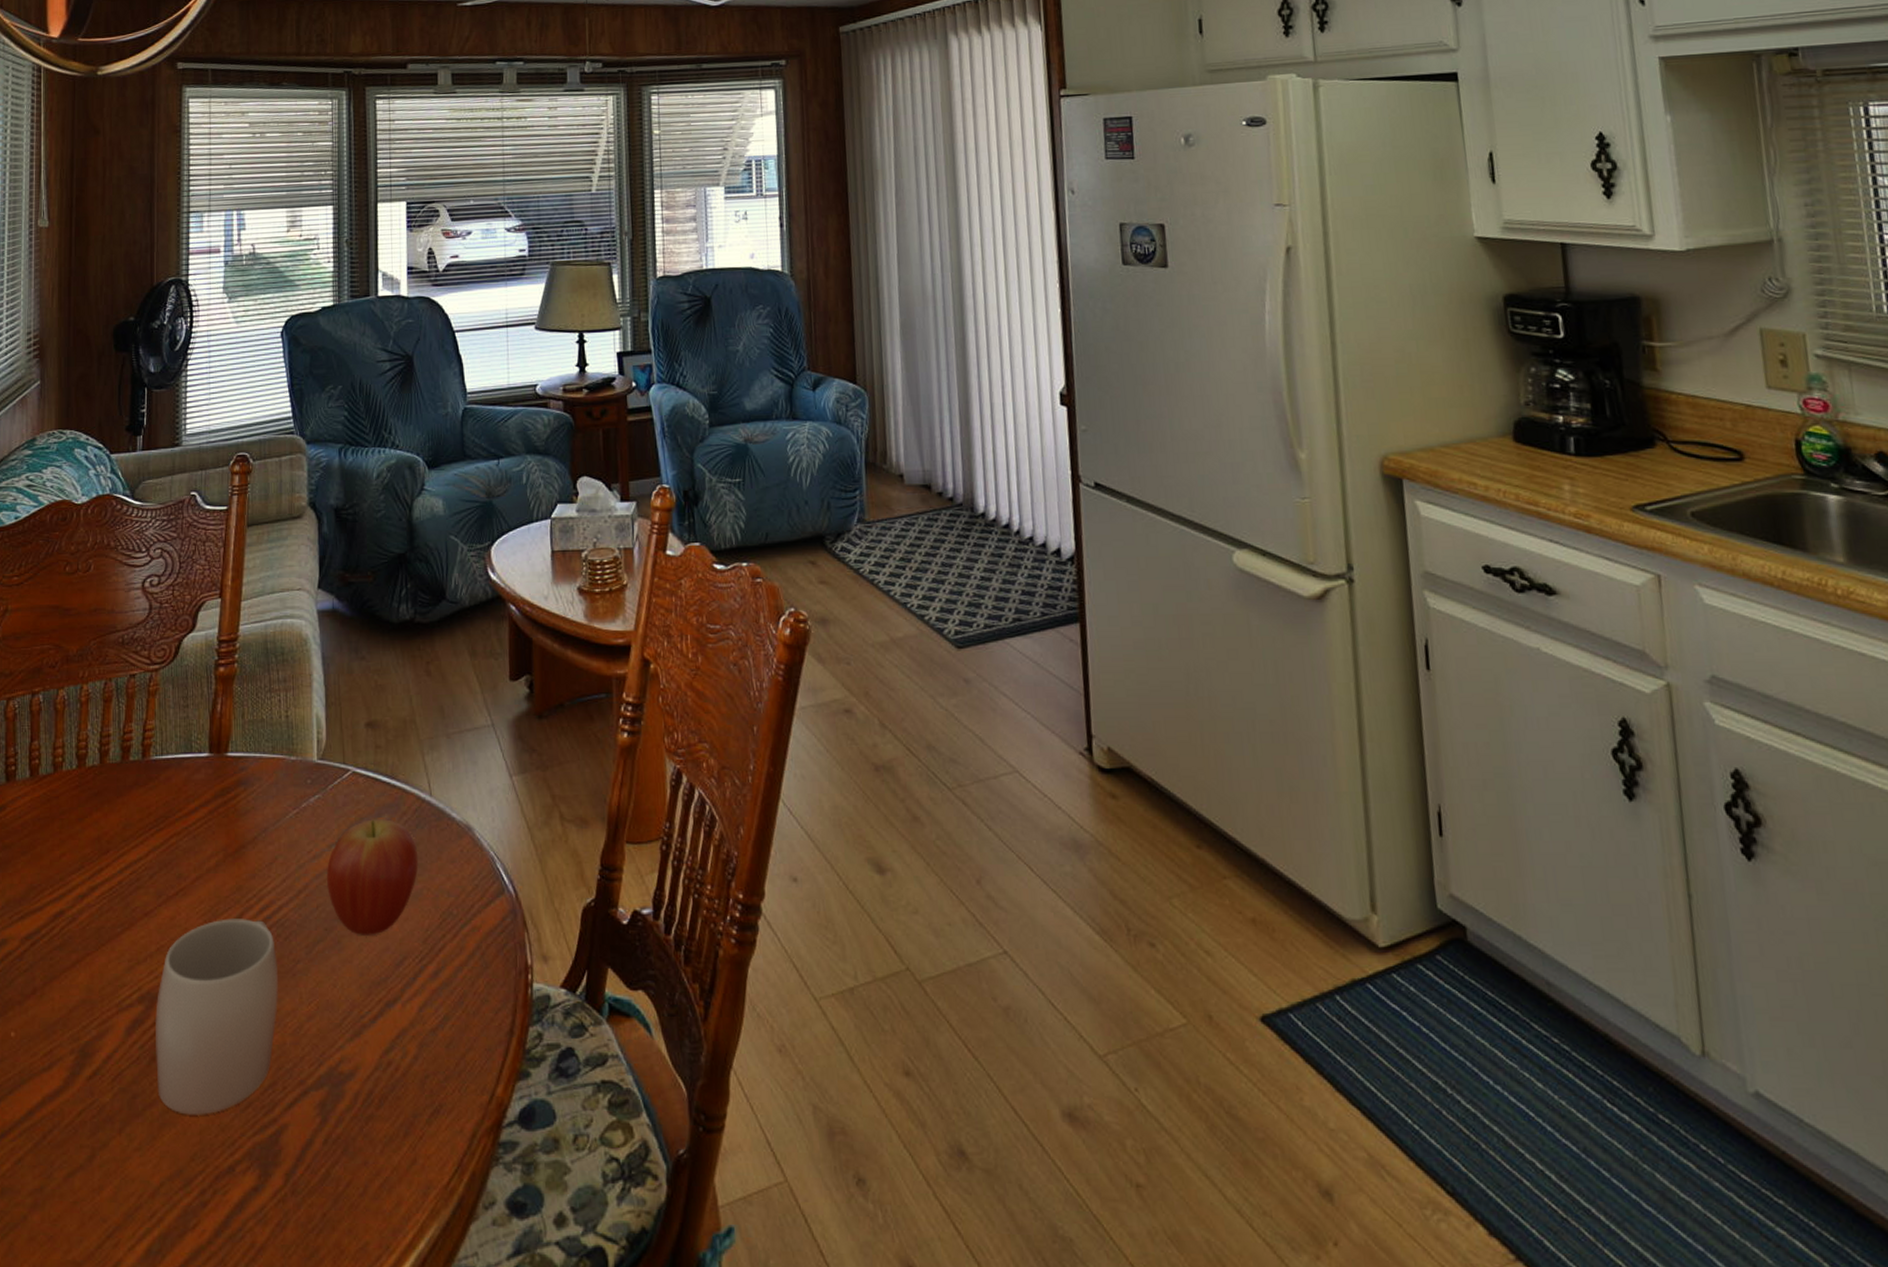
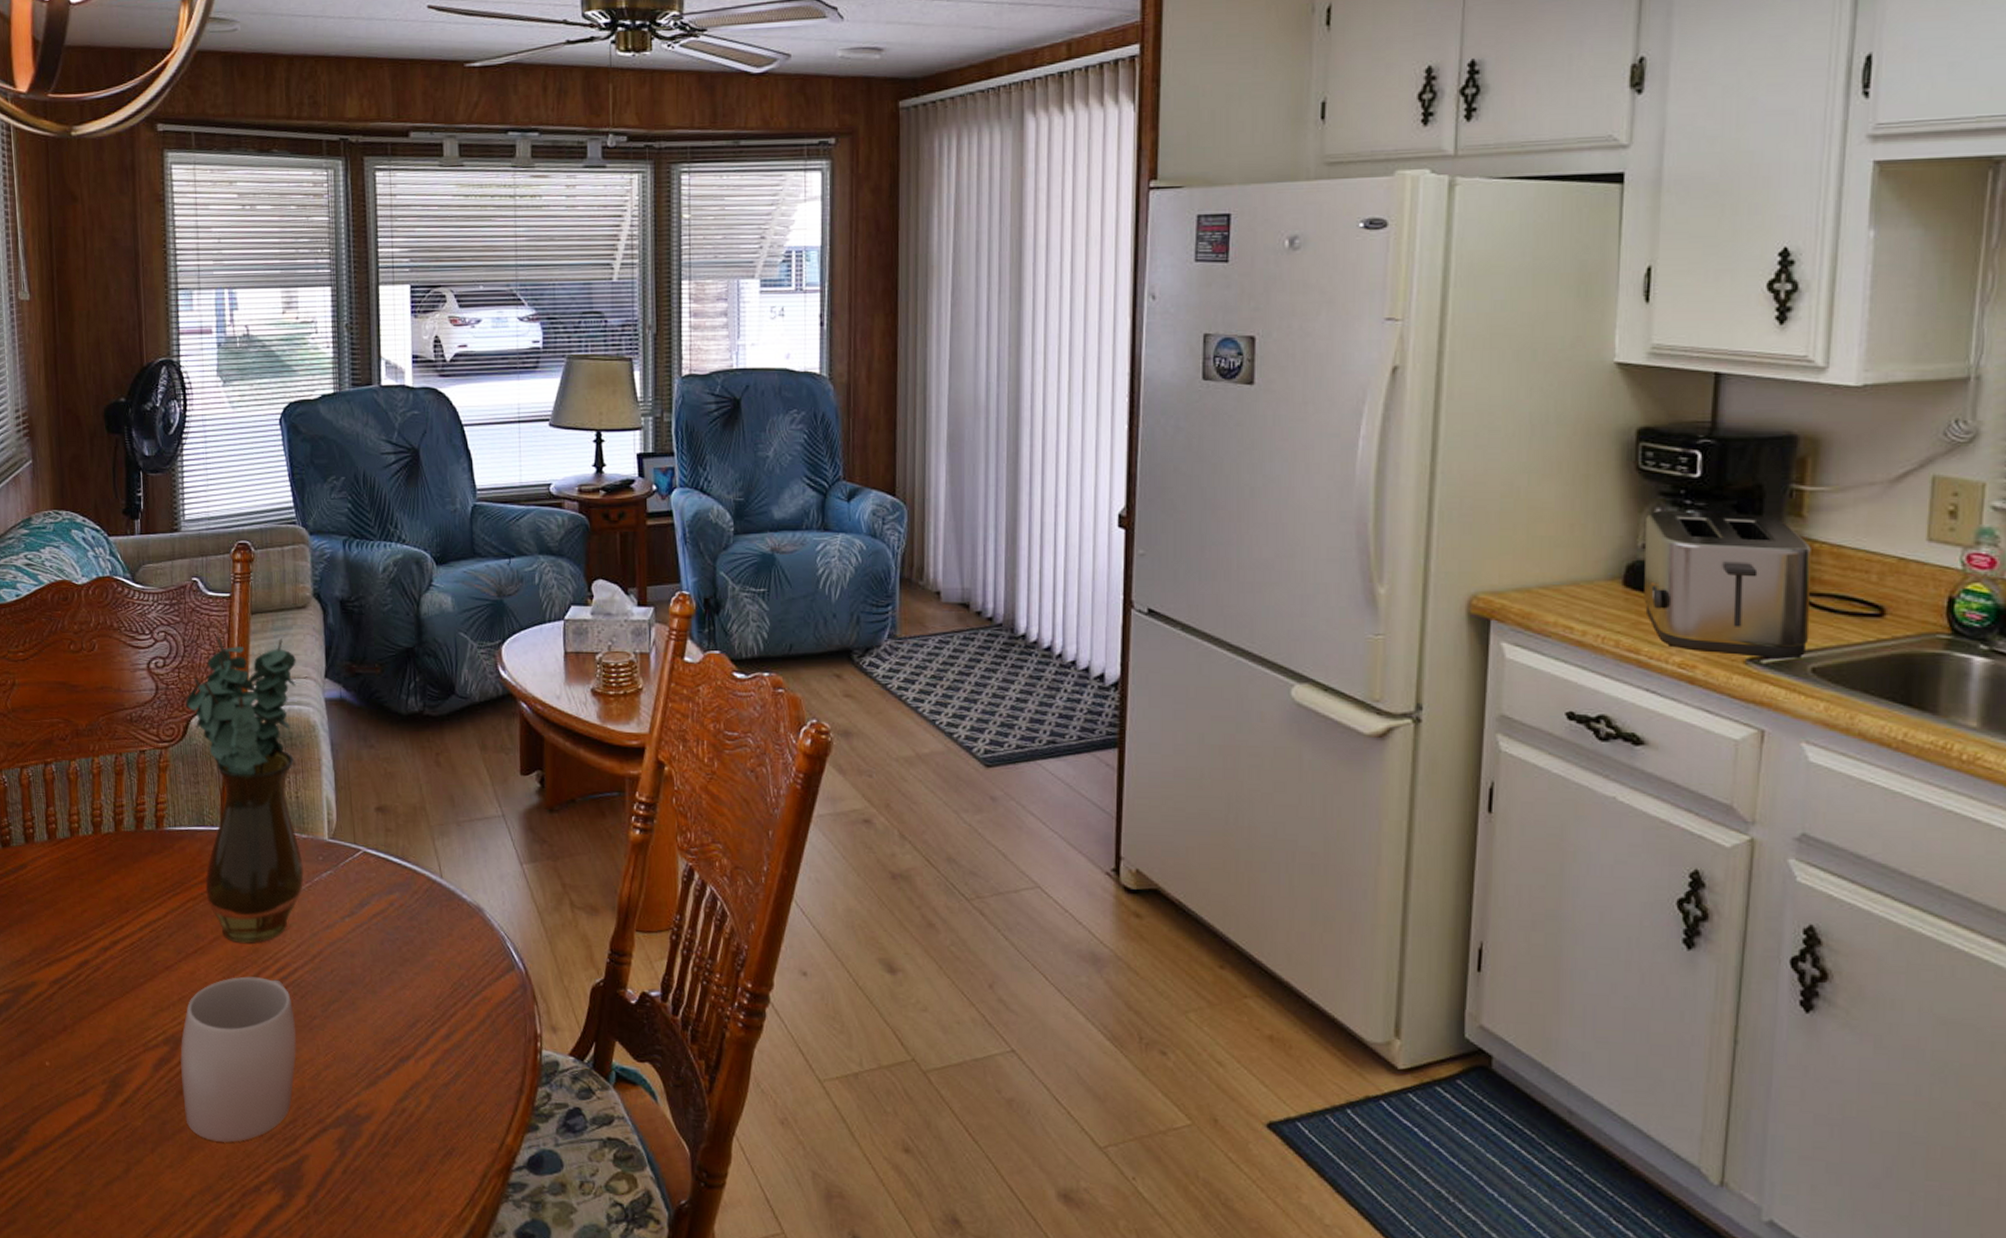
vase: none [178,550,291,881] -> present [185,636,304,943]
fruit: present [327,819,419,935] -> none [340,896,430,999]
toaster: none [1524,369,1684,505] -> present [1644,511,1811,659]

